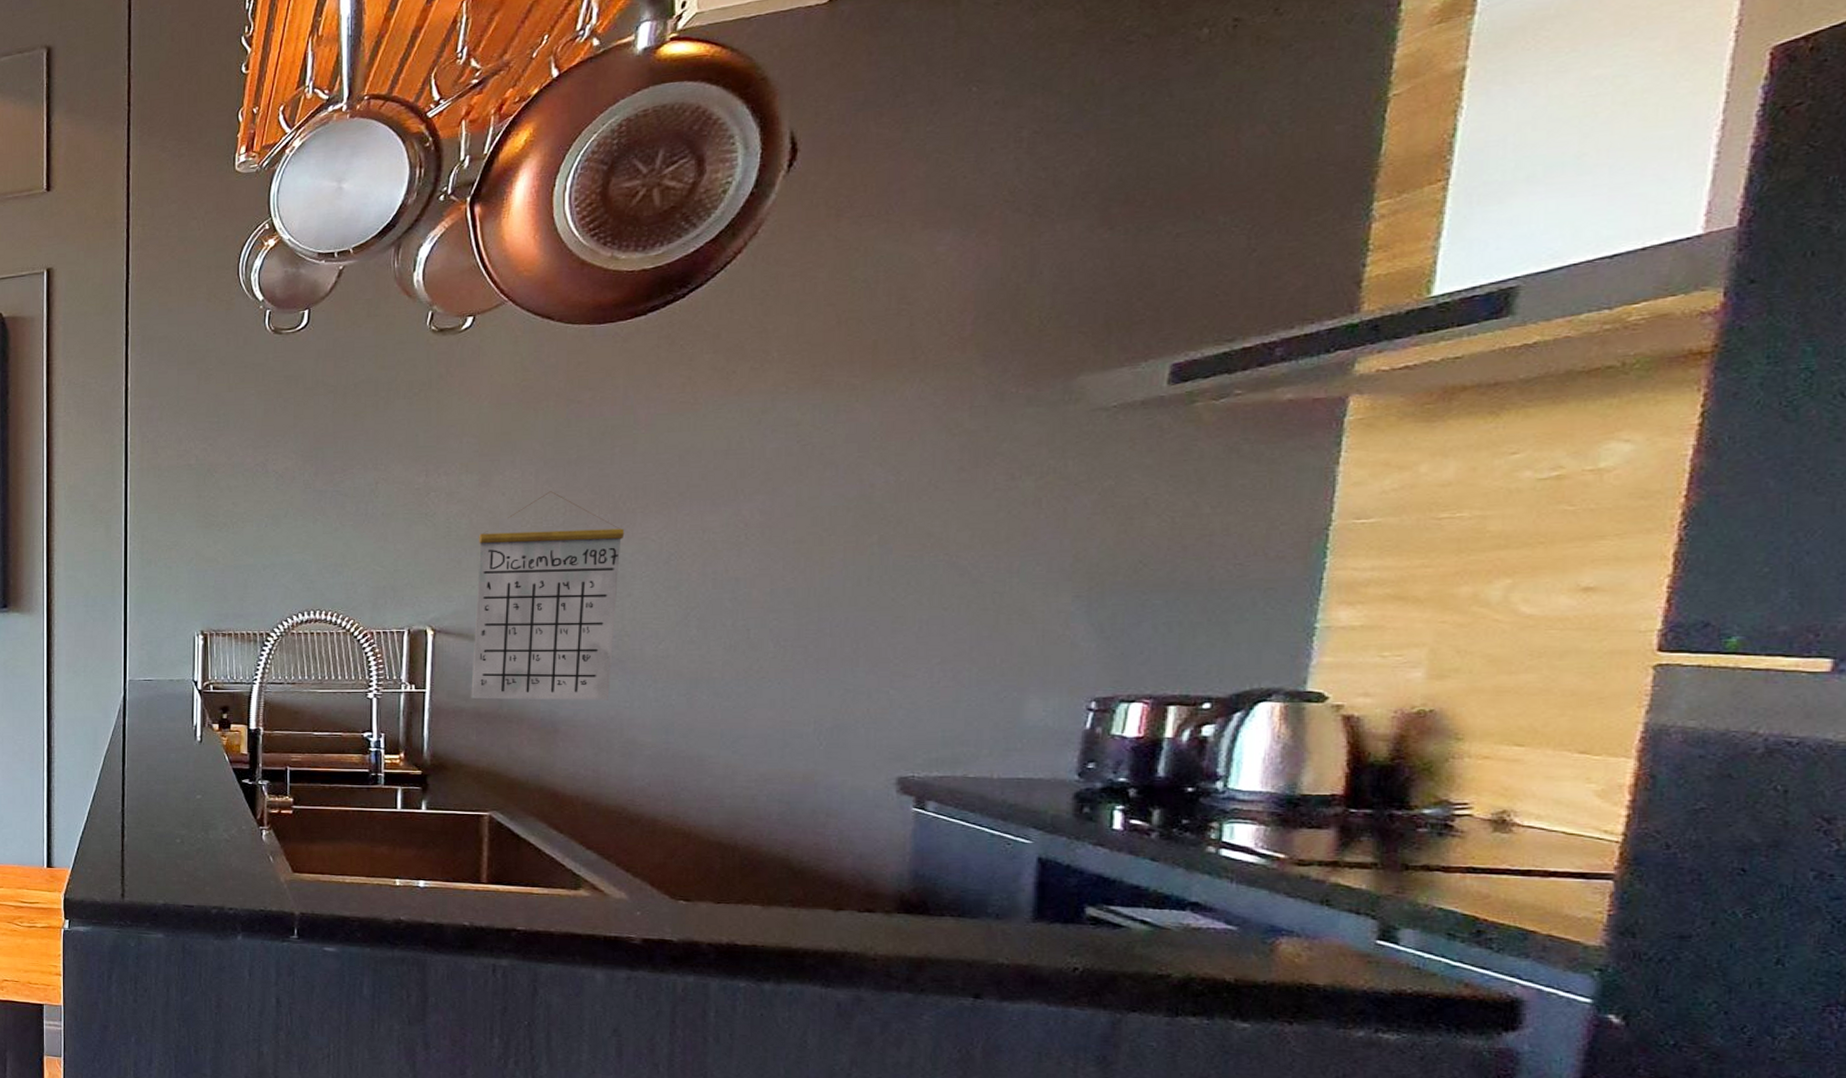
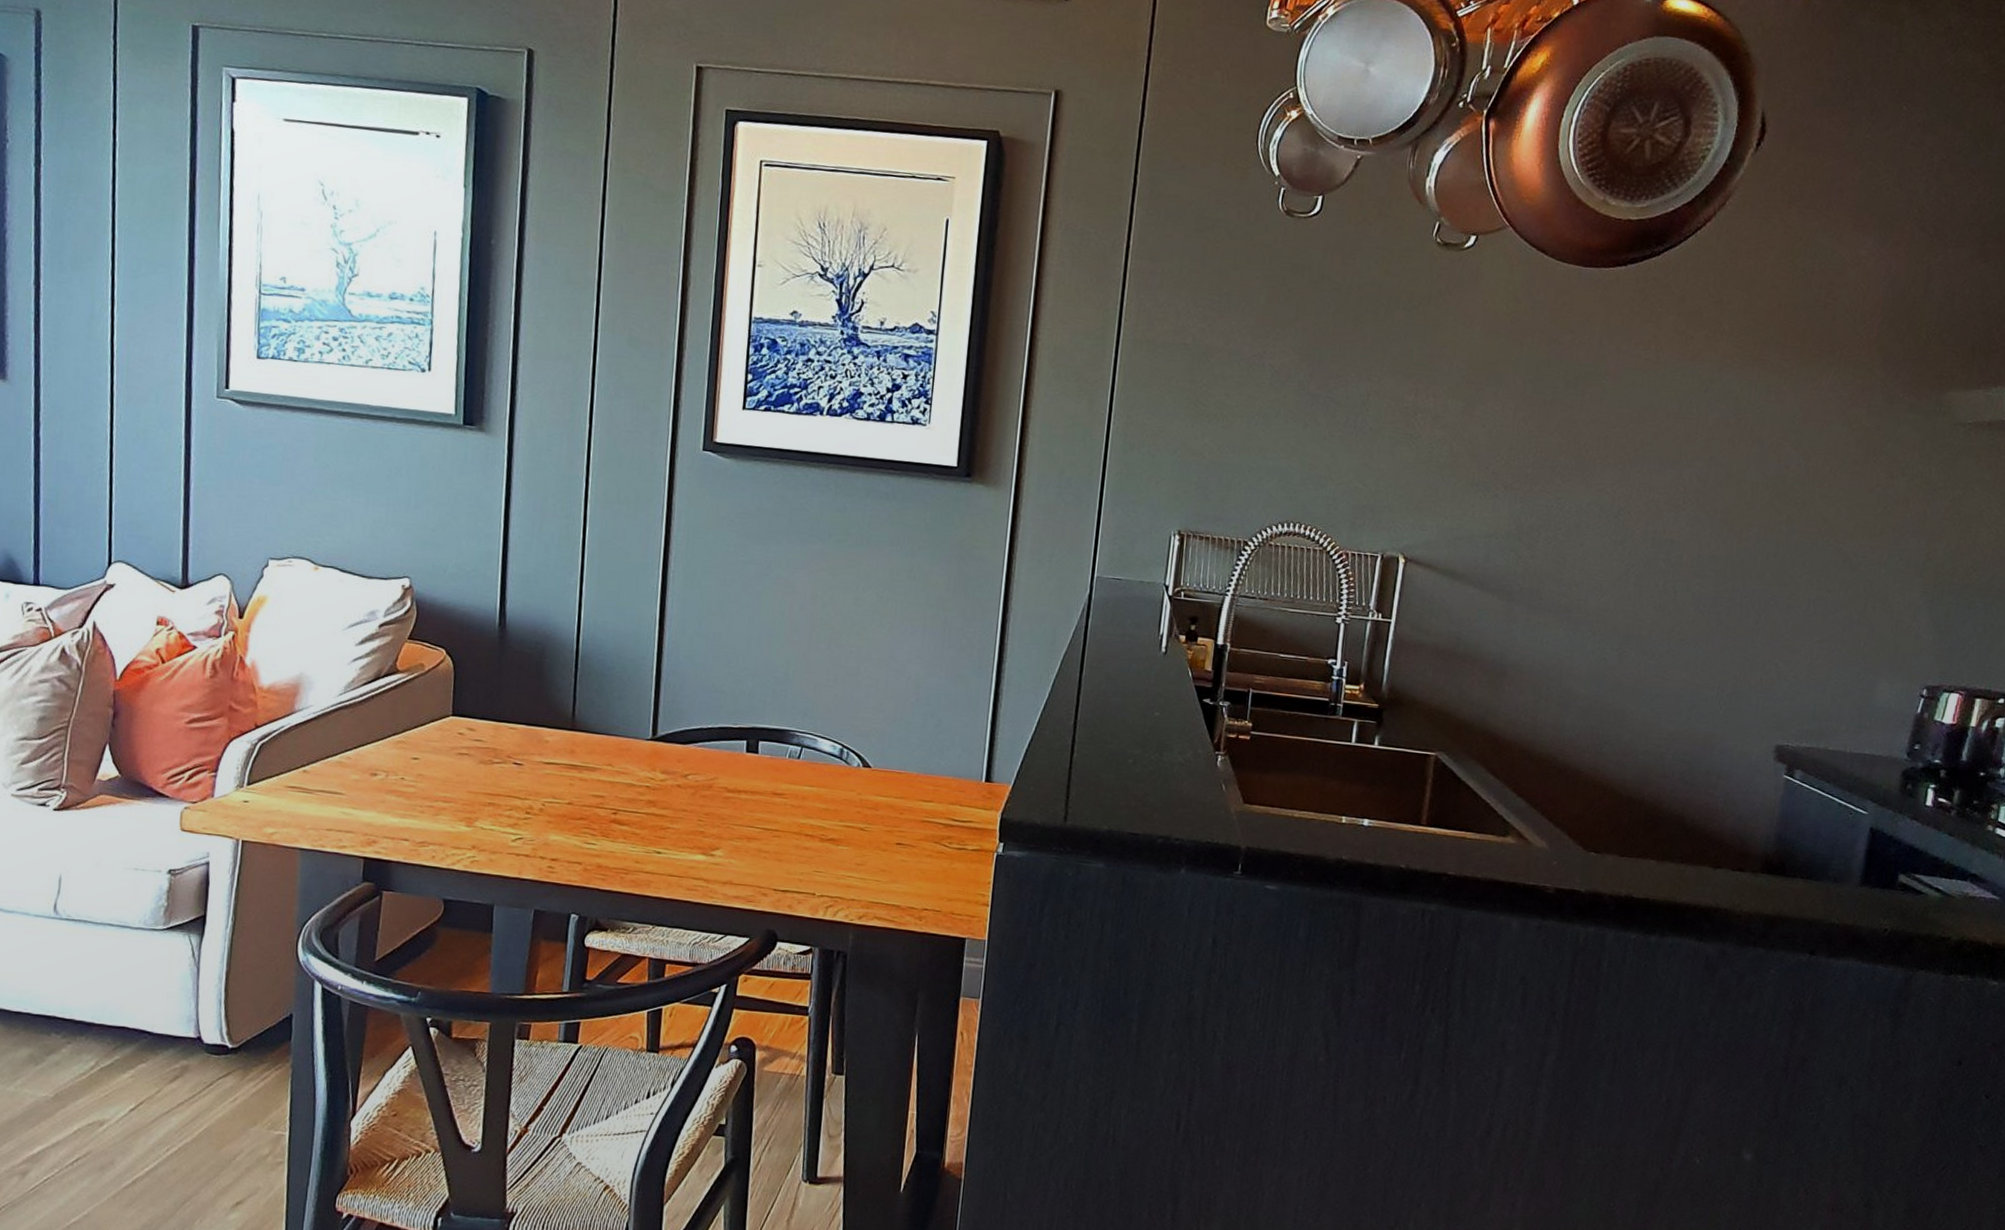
calendar: present [471,491,625,700] -> none [1432,429,1585,648]

